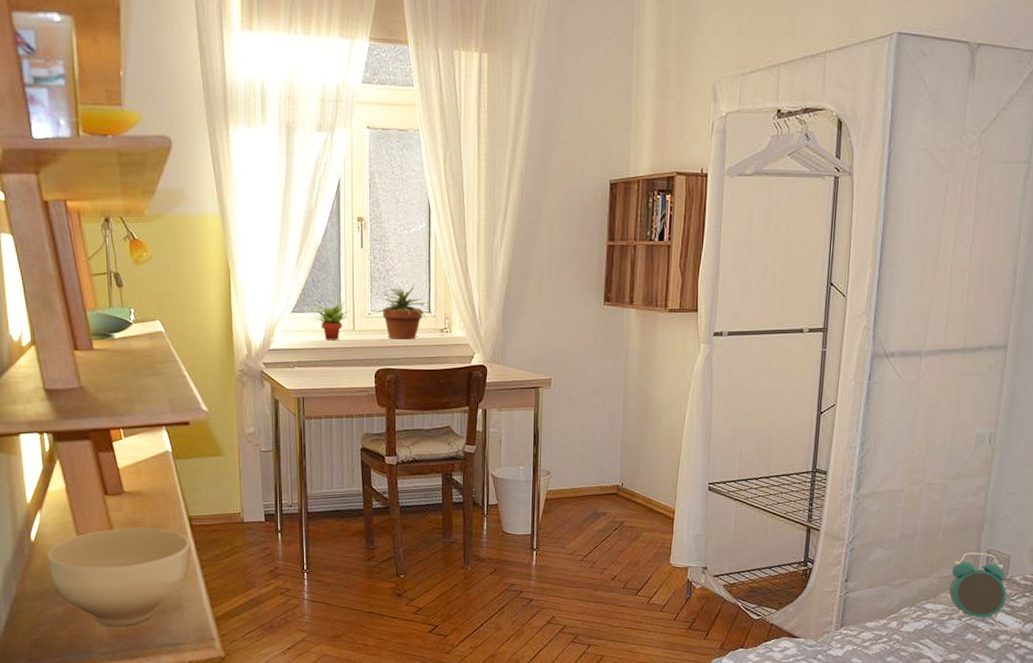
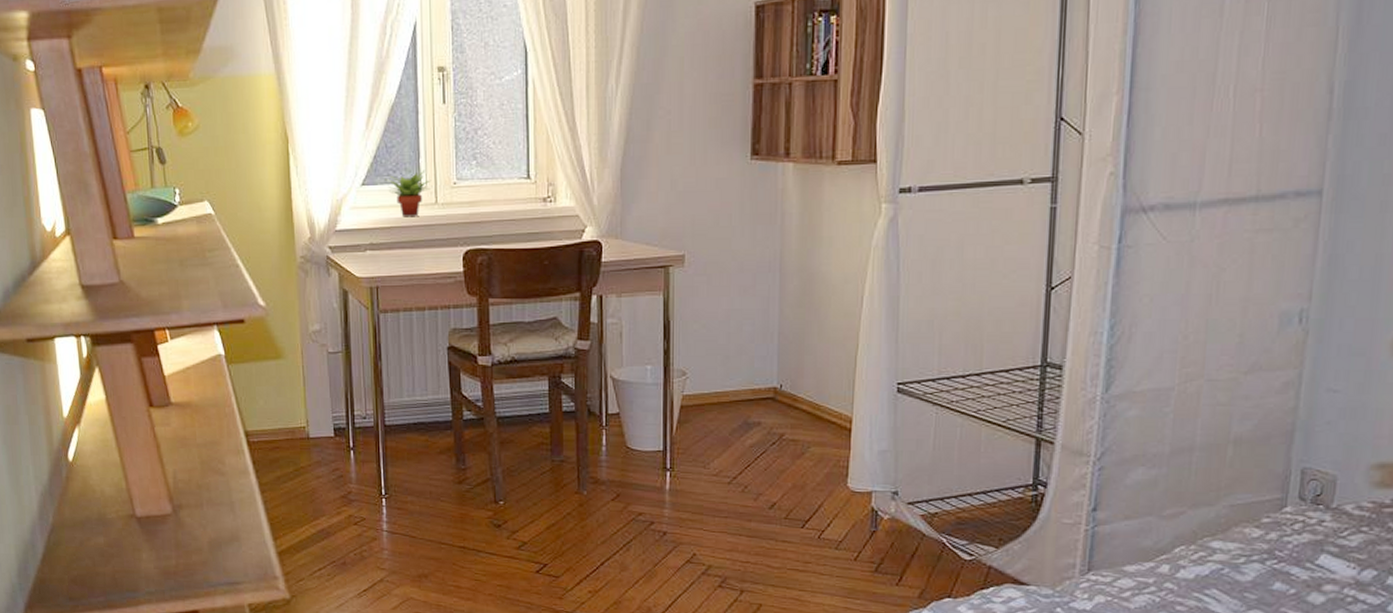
bowl: present [47,527,190,626] -> none [86,444,248,561]
potted plant: present [376,286,429,340] -> none [463,147,528,213]
alarm clock: present [949,552,1007,624] -> none [1245,472,1334,570]

